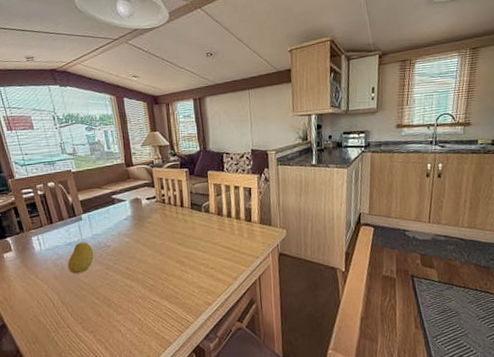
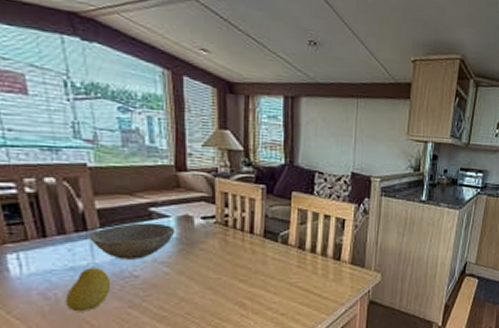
bowl: none [77,206,131,235] -> present [89,223,176,259]

